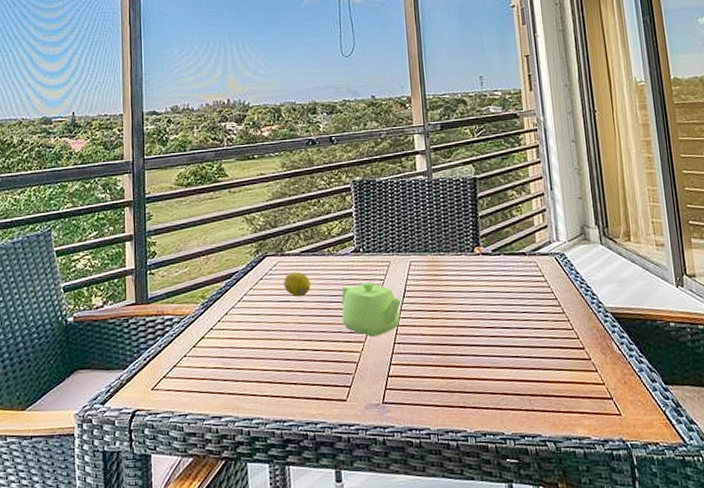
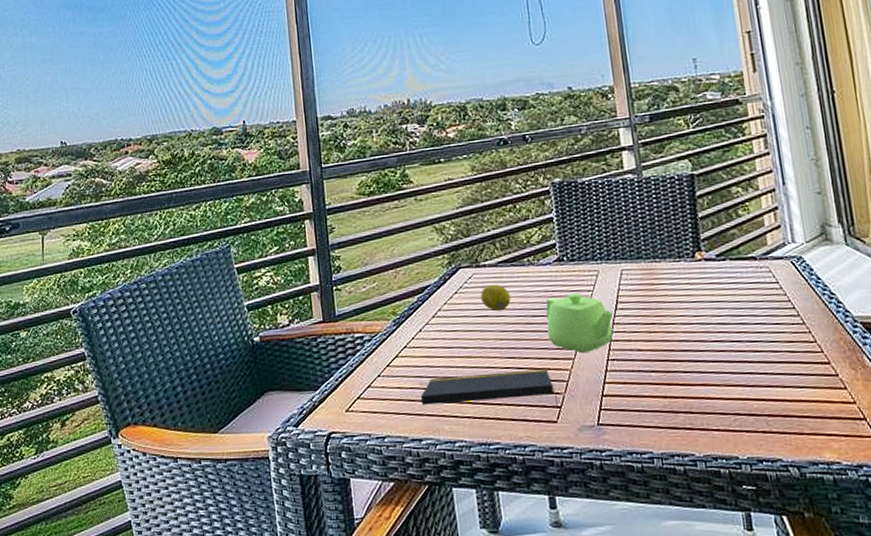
notepad: none [223,351,350,391] -> present [420,369,560,411]

